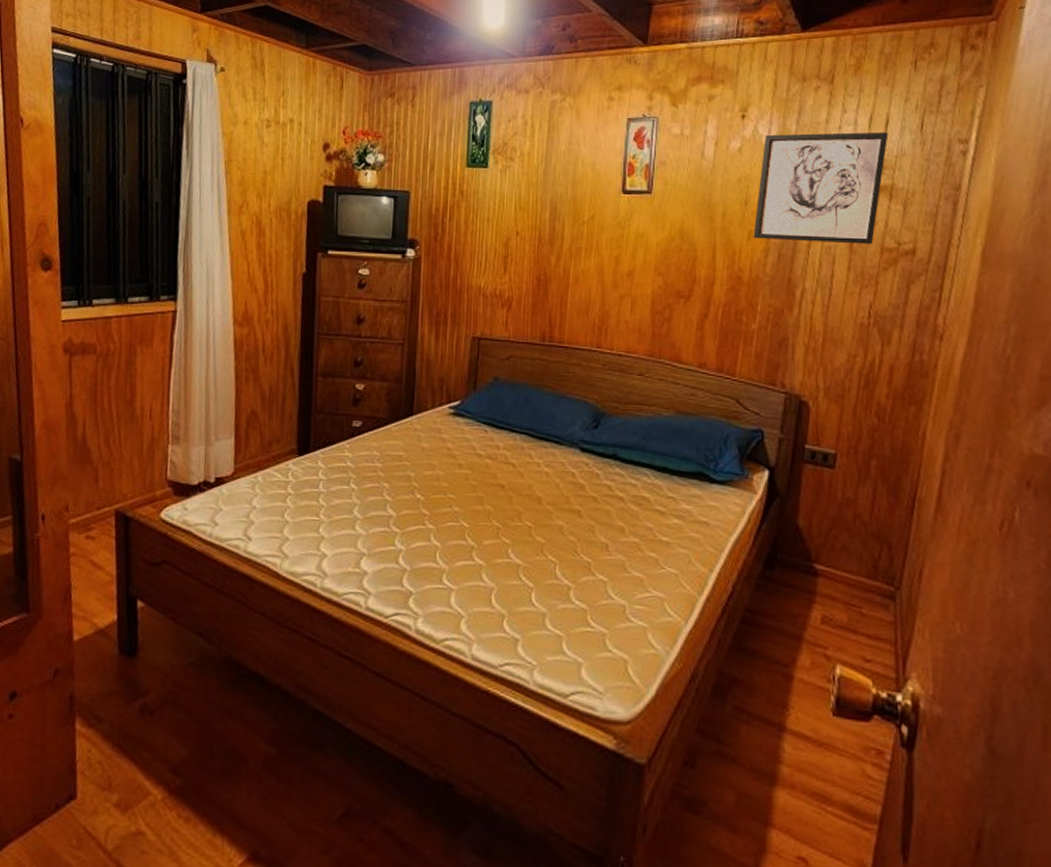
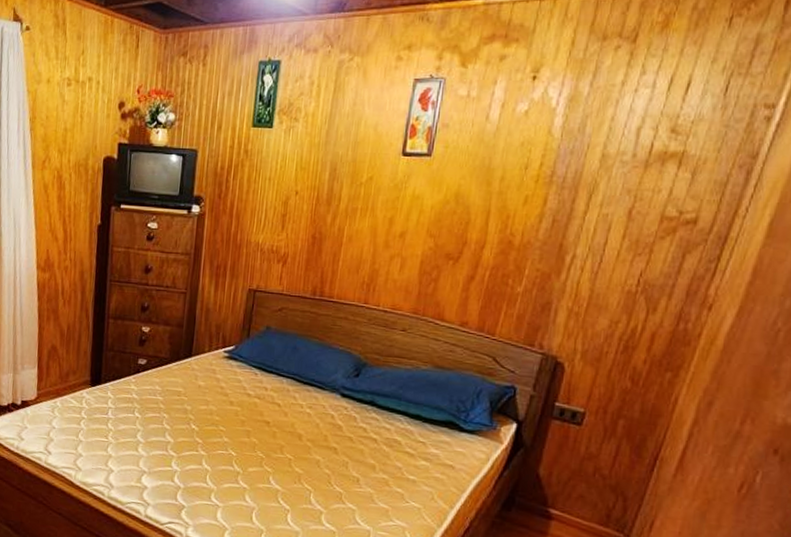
wall art: present [753,132,889,245] -> none [529,95,688,213]

